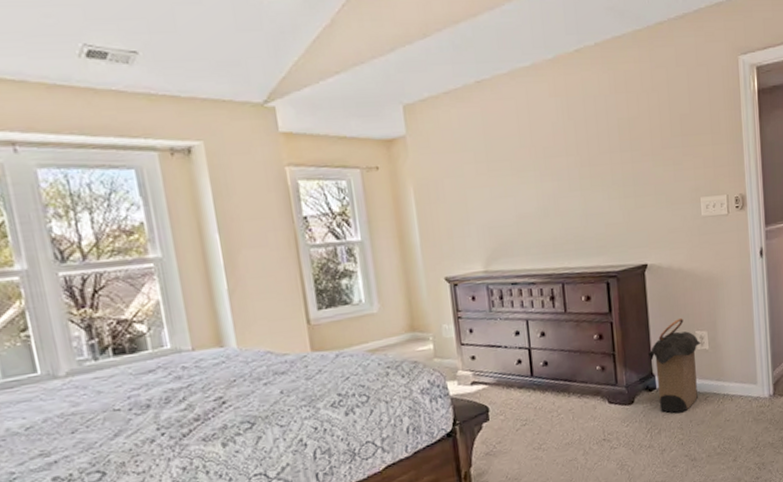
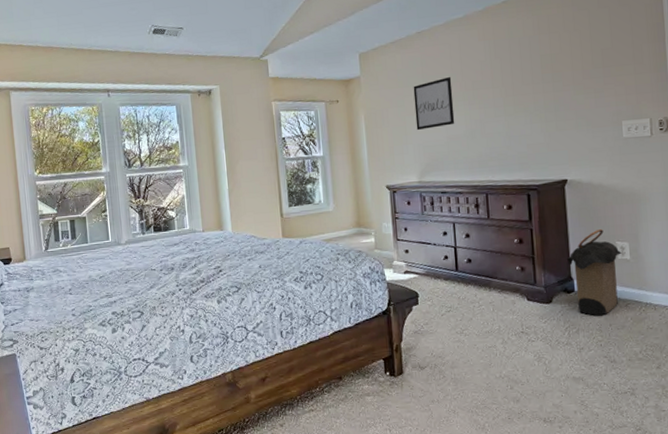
wall art: none [473,139,525,208] -> present [413,76,455,131]

